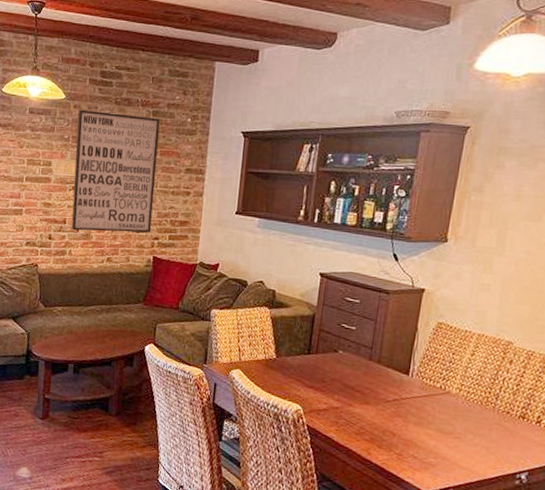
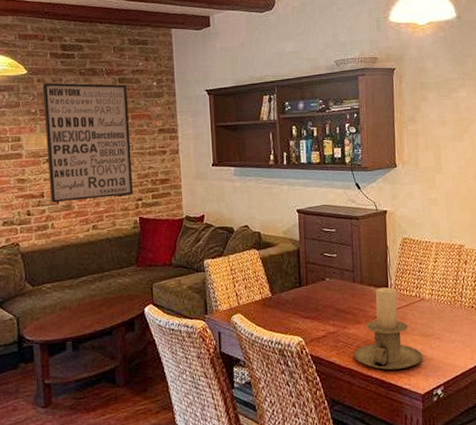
candle holder: none [354,371,436,462] -> present [353,287,423,371]

